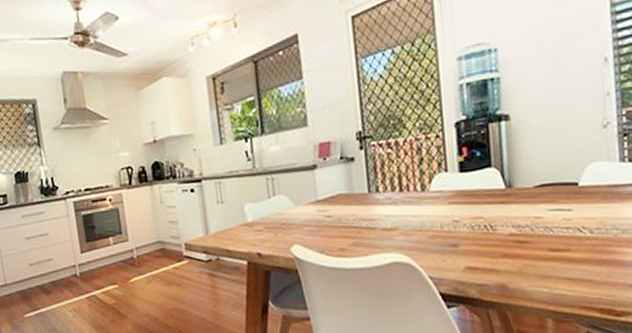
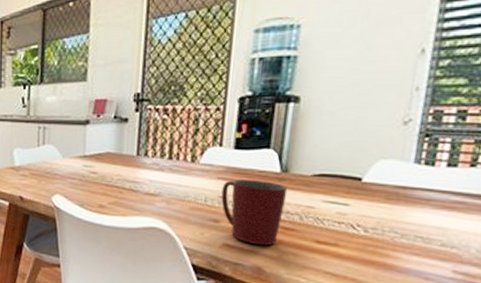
mug: none [455,199,516,263] -> present [221,179,288,246]

